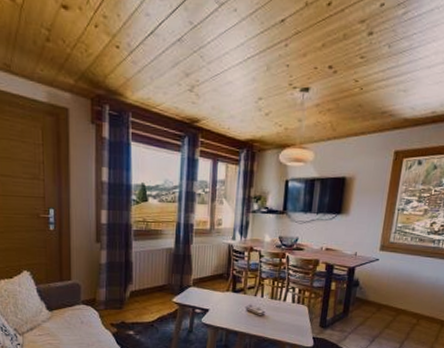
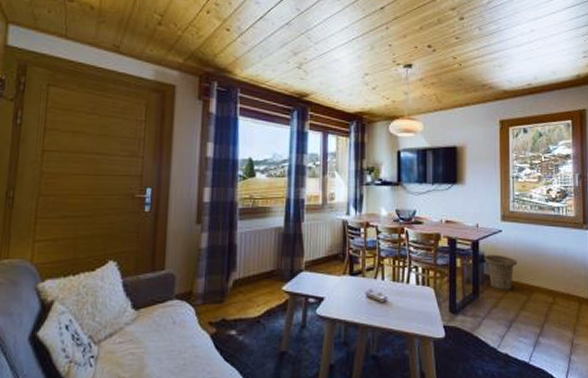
basket: none [358,280,390,312] -> present [484,254,518,291]

